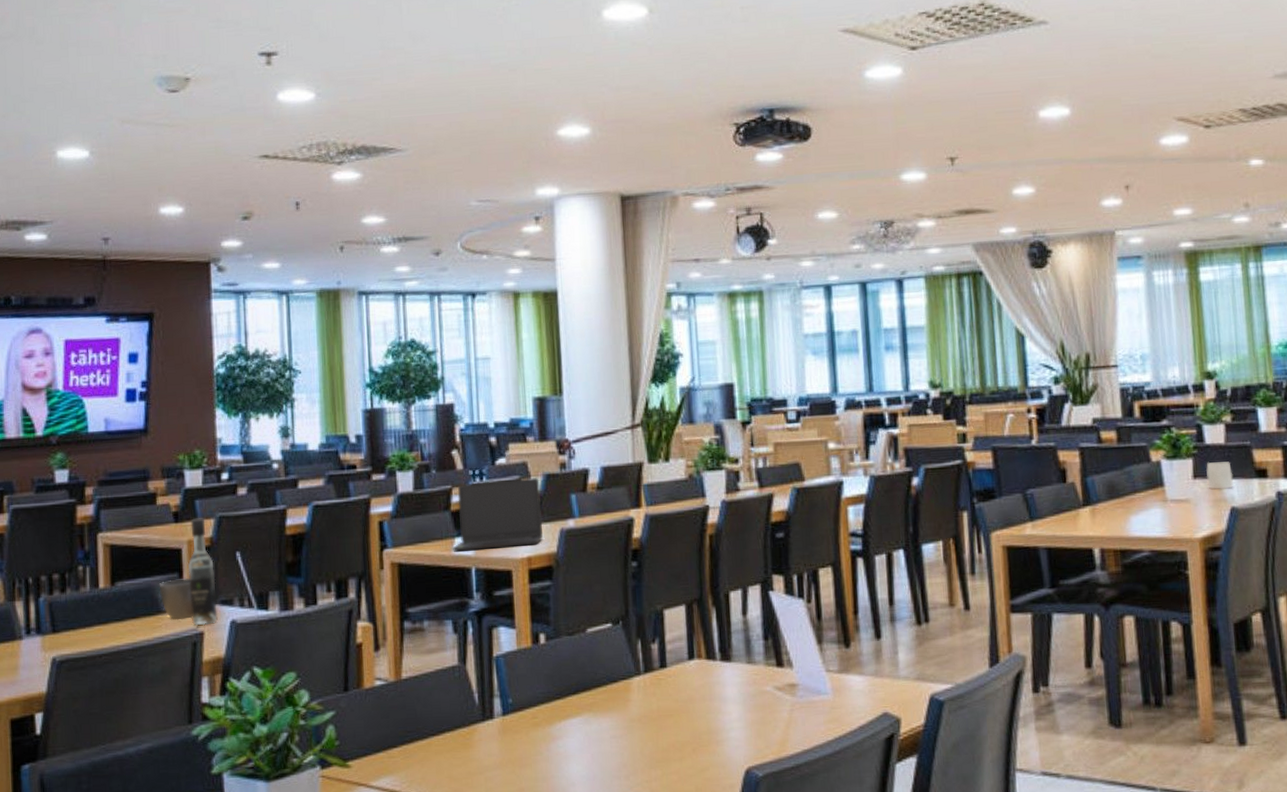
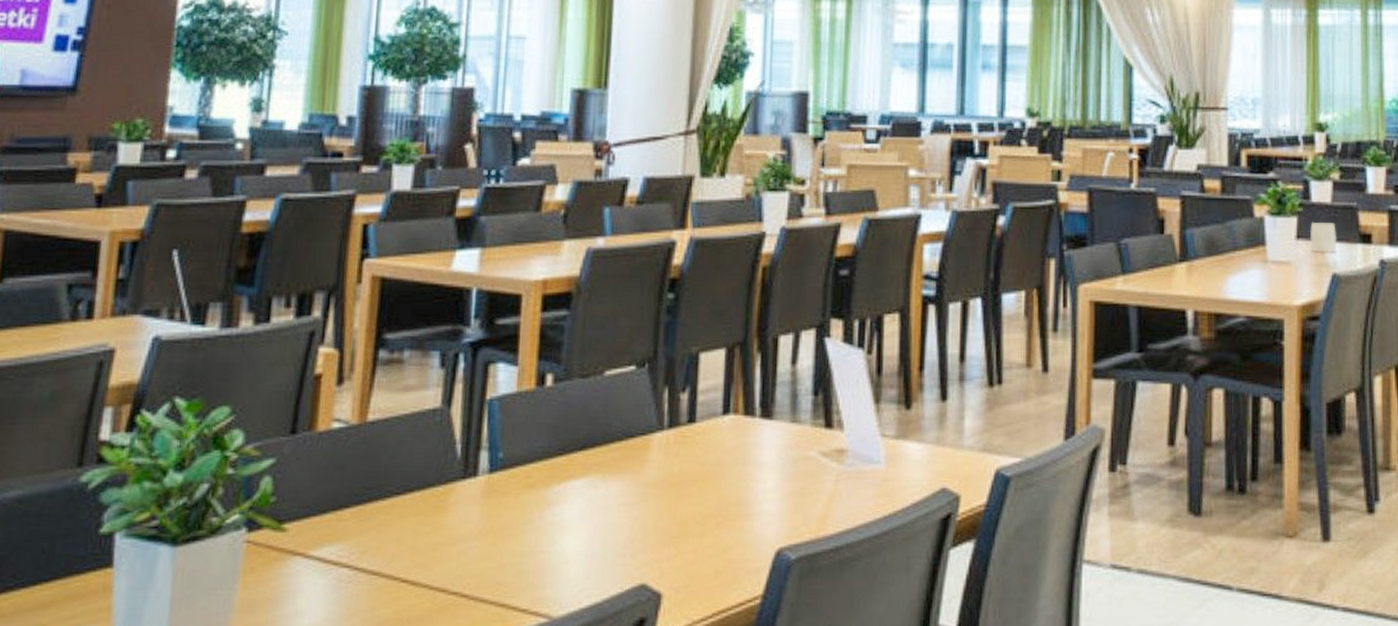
cup: present [159,577,193,620] -> none [62,278,107,332]
bottle: present [187,518,218,626] -> none [101,204,142,341]
laptop: present [453,477,543,552] -> none [452,183,568,268]

